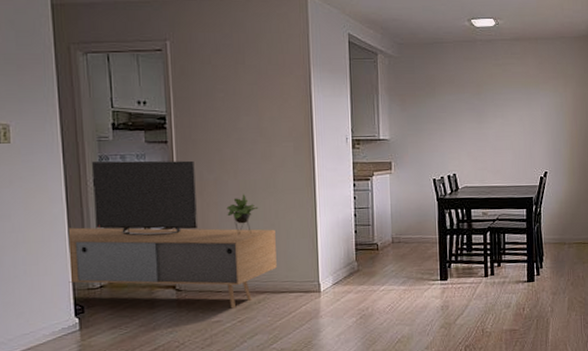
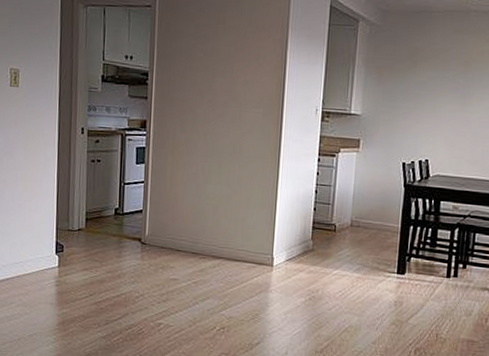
media console: present [69,160,277,309] -> none [53,110,236,269]

